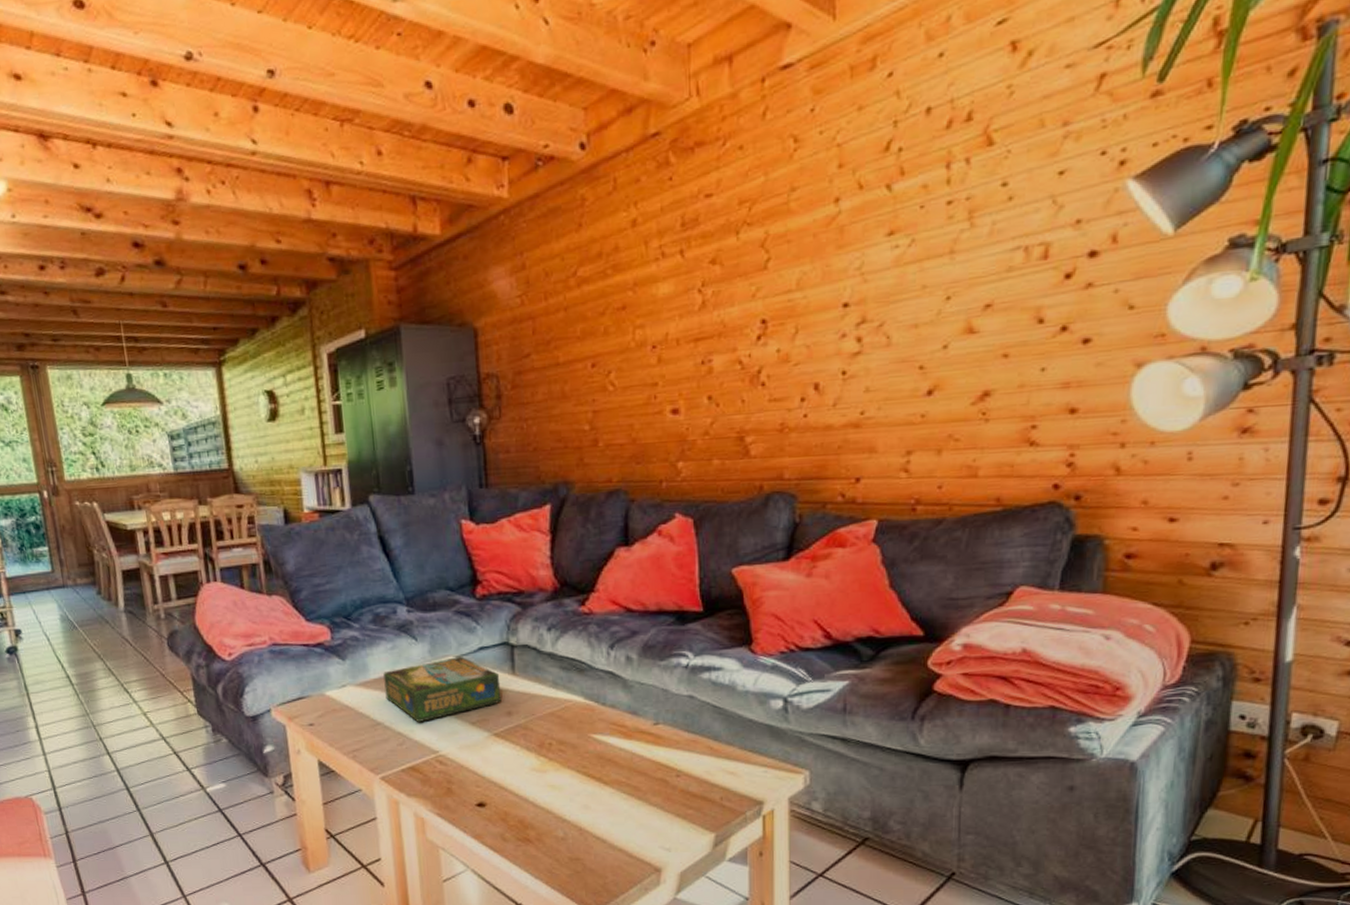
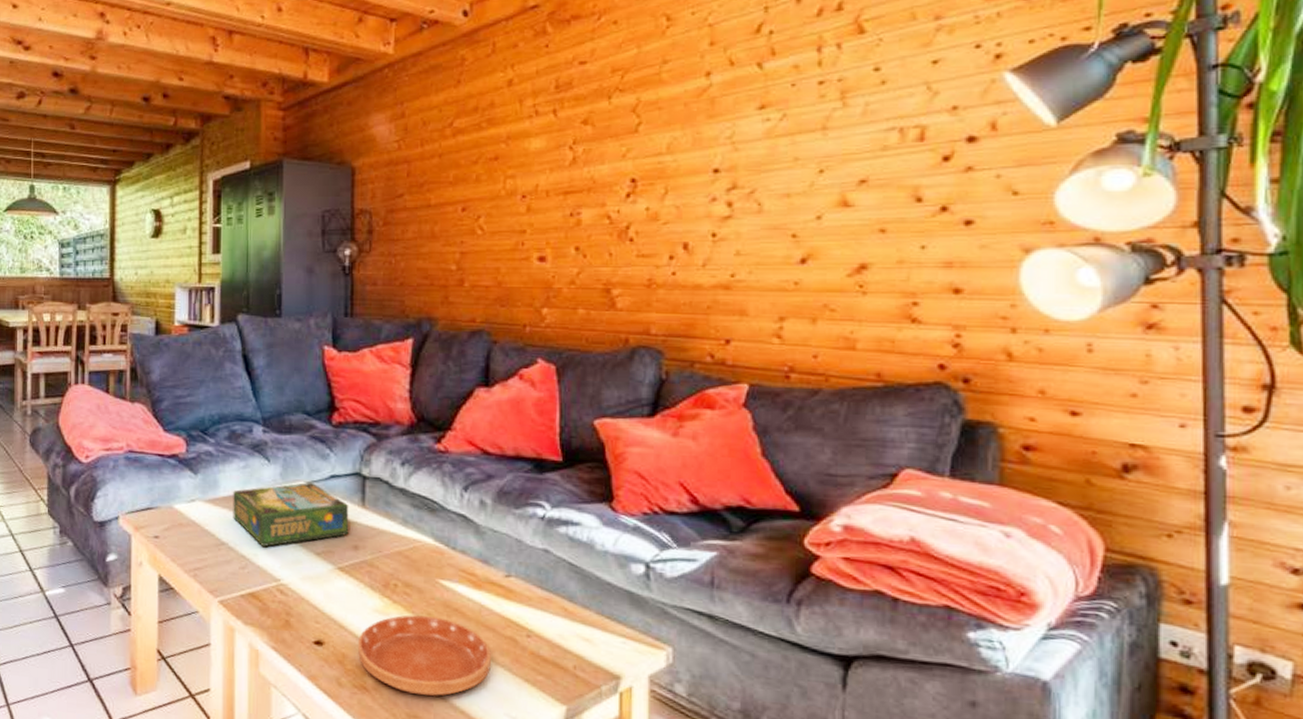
saucer: none [518,769,644,840] -> present [357,615,491,696]

